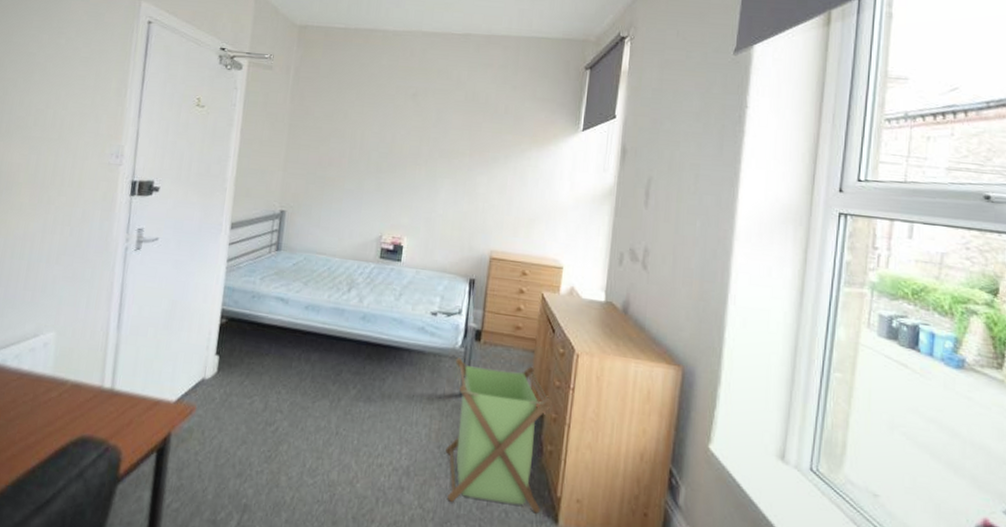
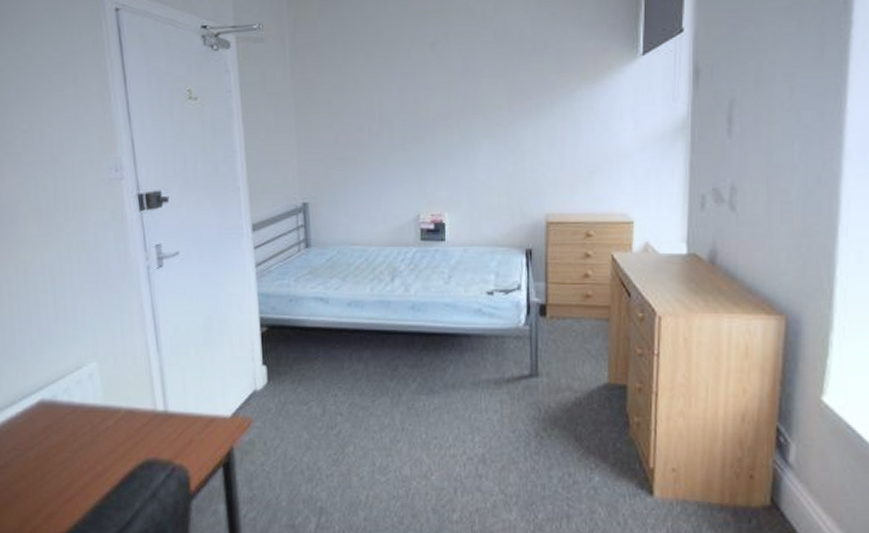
laundry basket: present [445,358,553,514] -> none [521,336,636,487]

